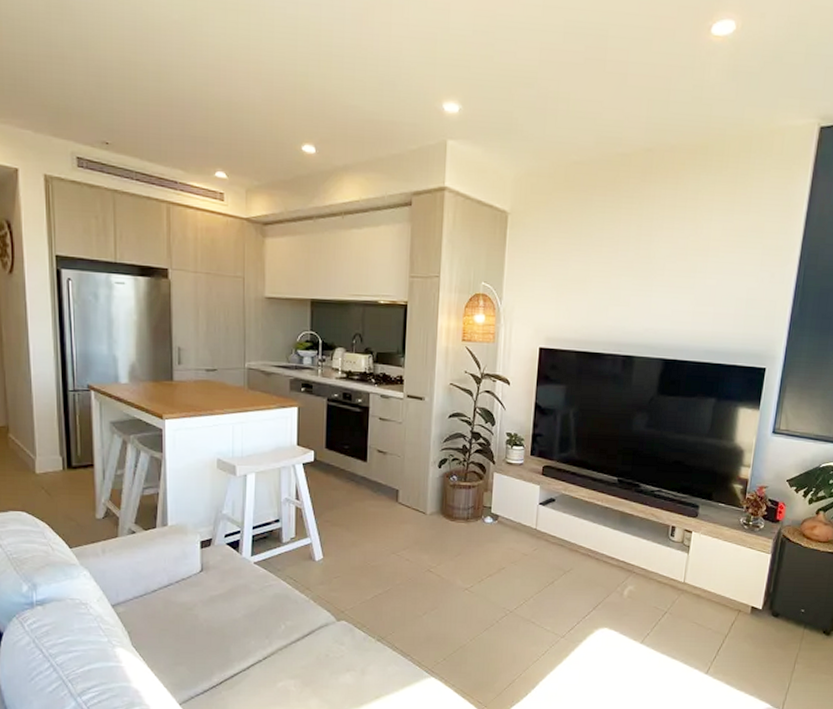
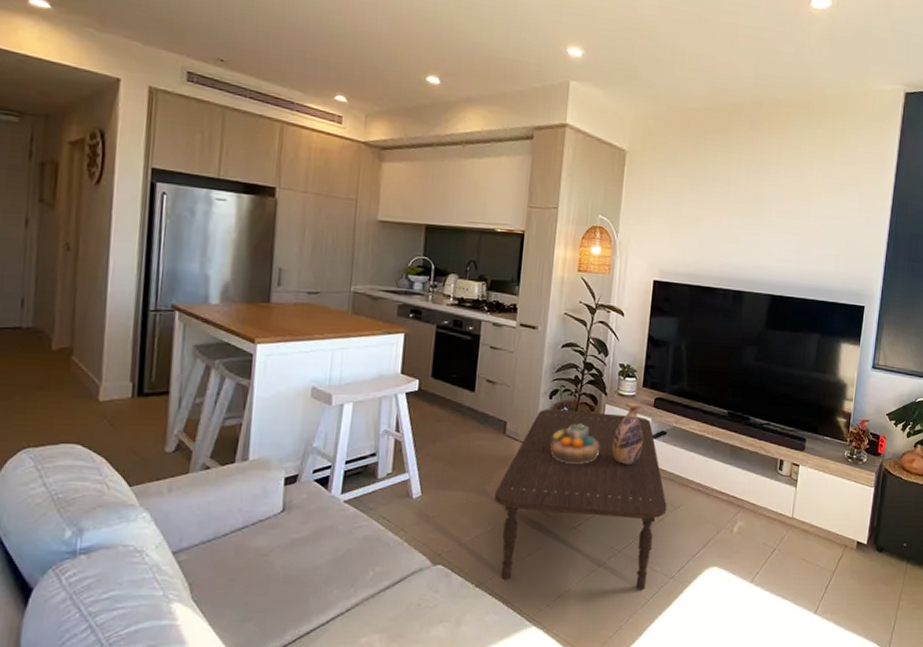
coffee table: none [390,477,557,648] -> present [494,409,667,591]
decorative bowl: none [442,491,490,531] -> present [550,424,600,465]
vase: none [500,470,532,530] -> present [611,402,644,464]

